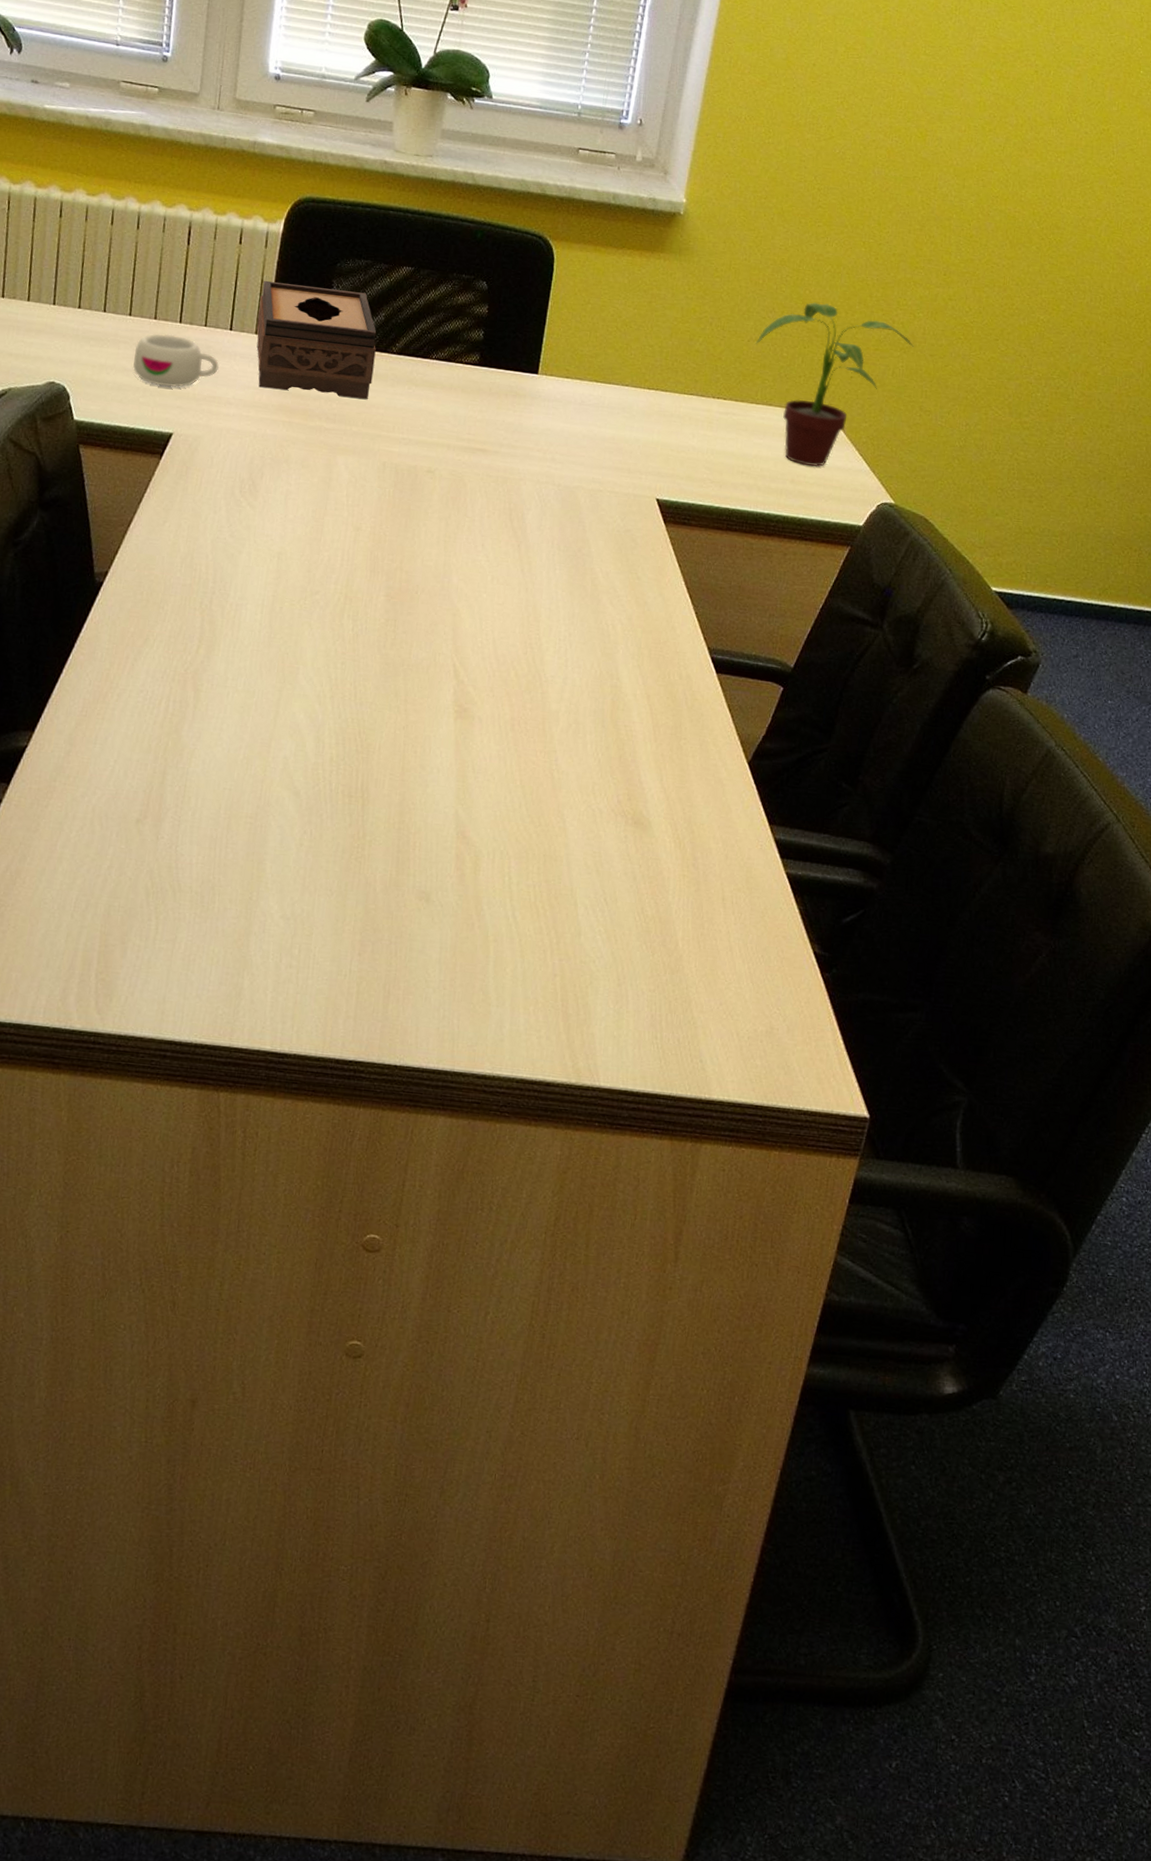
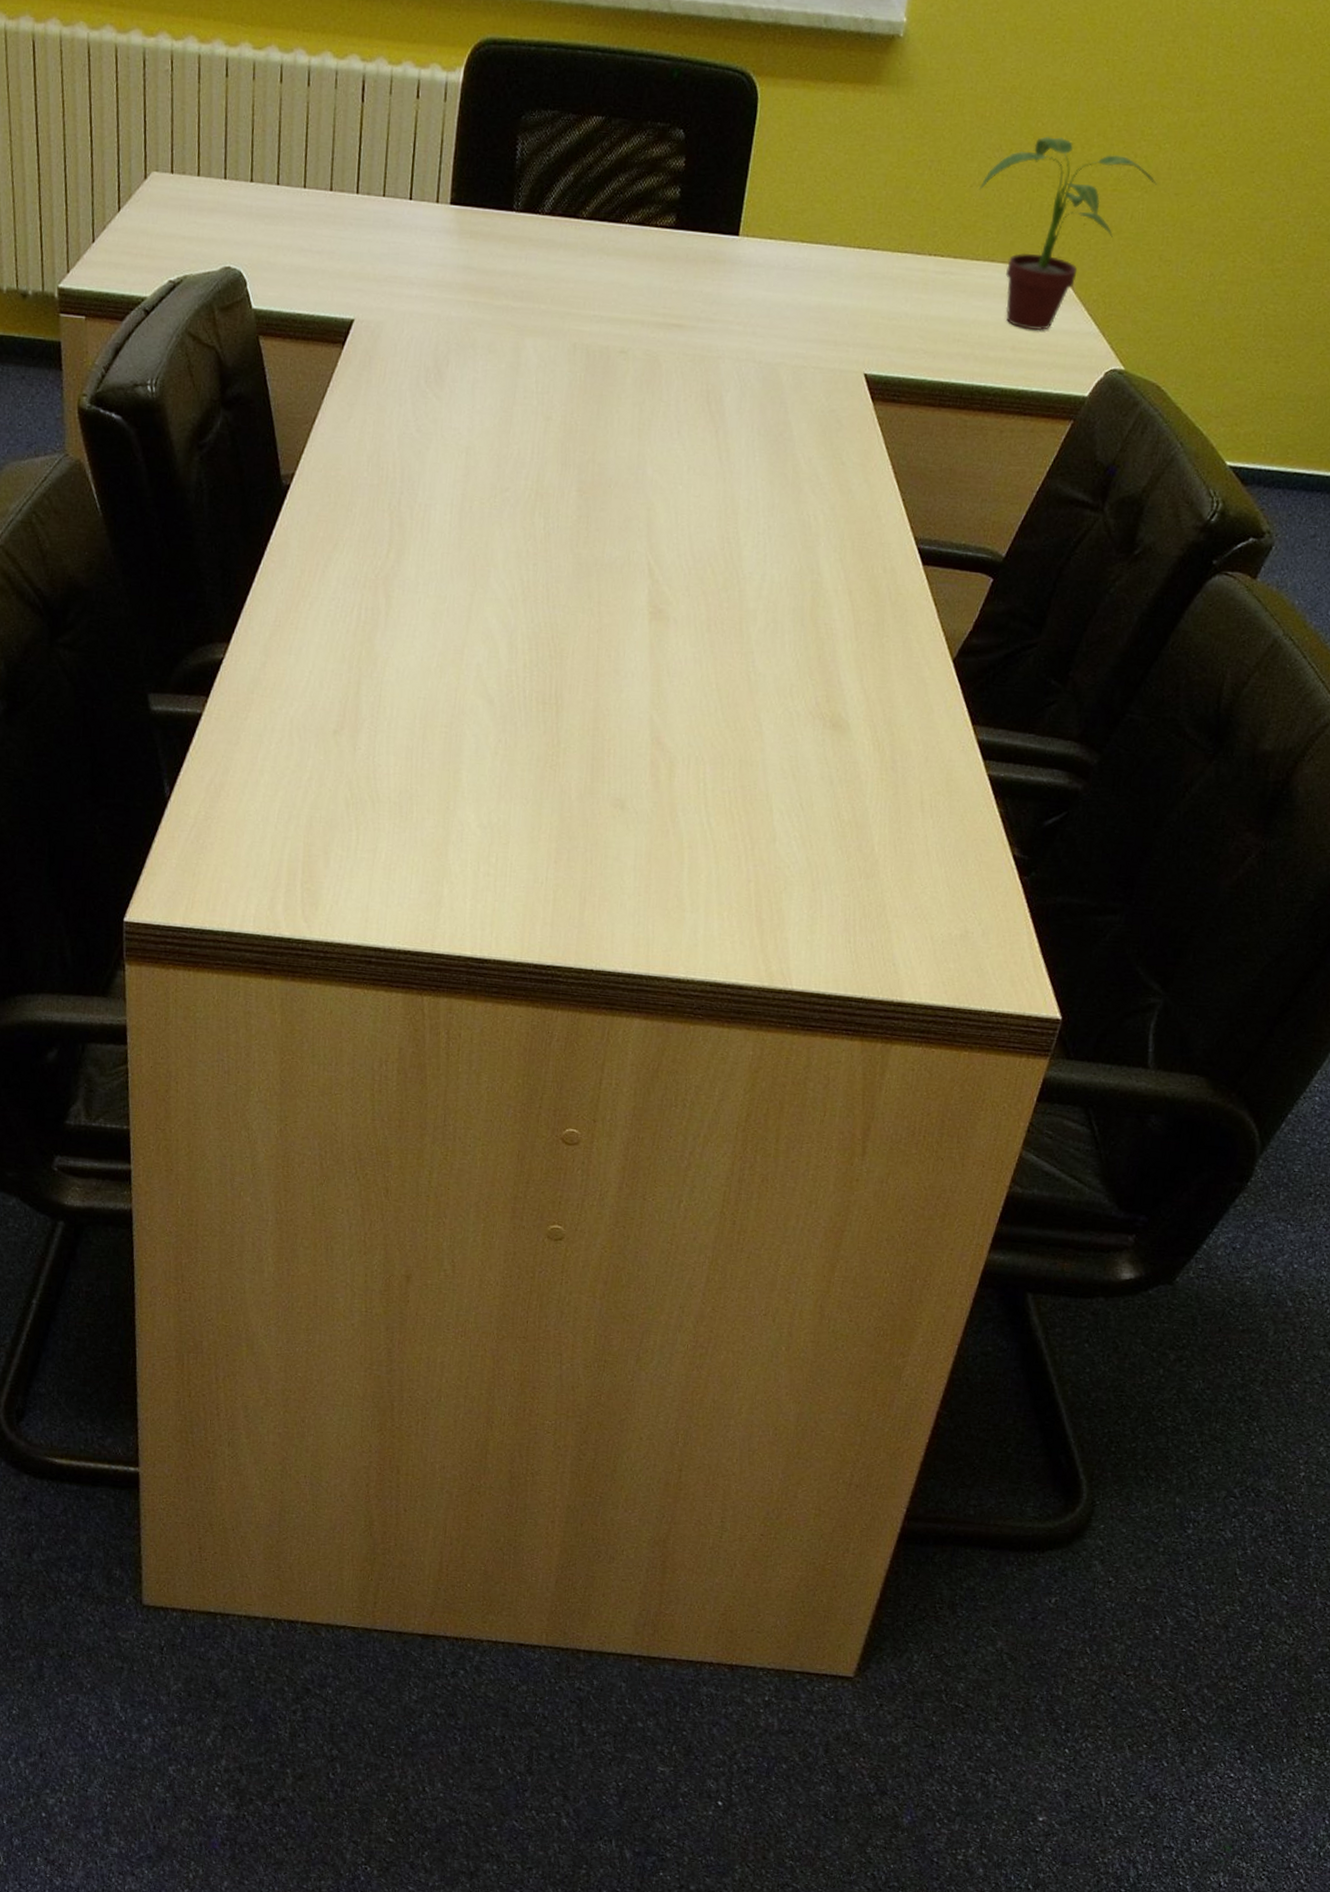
mug: present [133,333,219,388] -> none [310,207,399,268]
tissue box: present [256,280,377,399] -> none [438,139,565,272]

